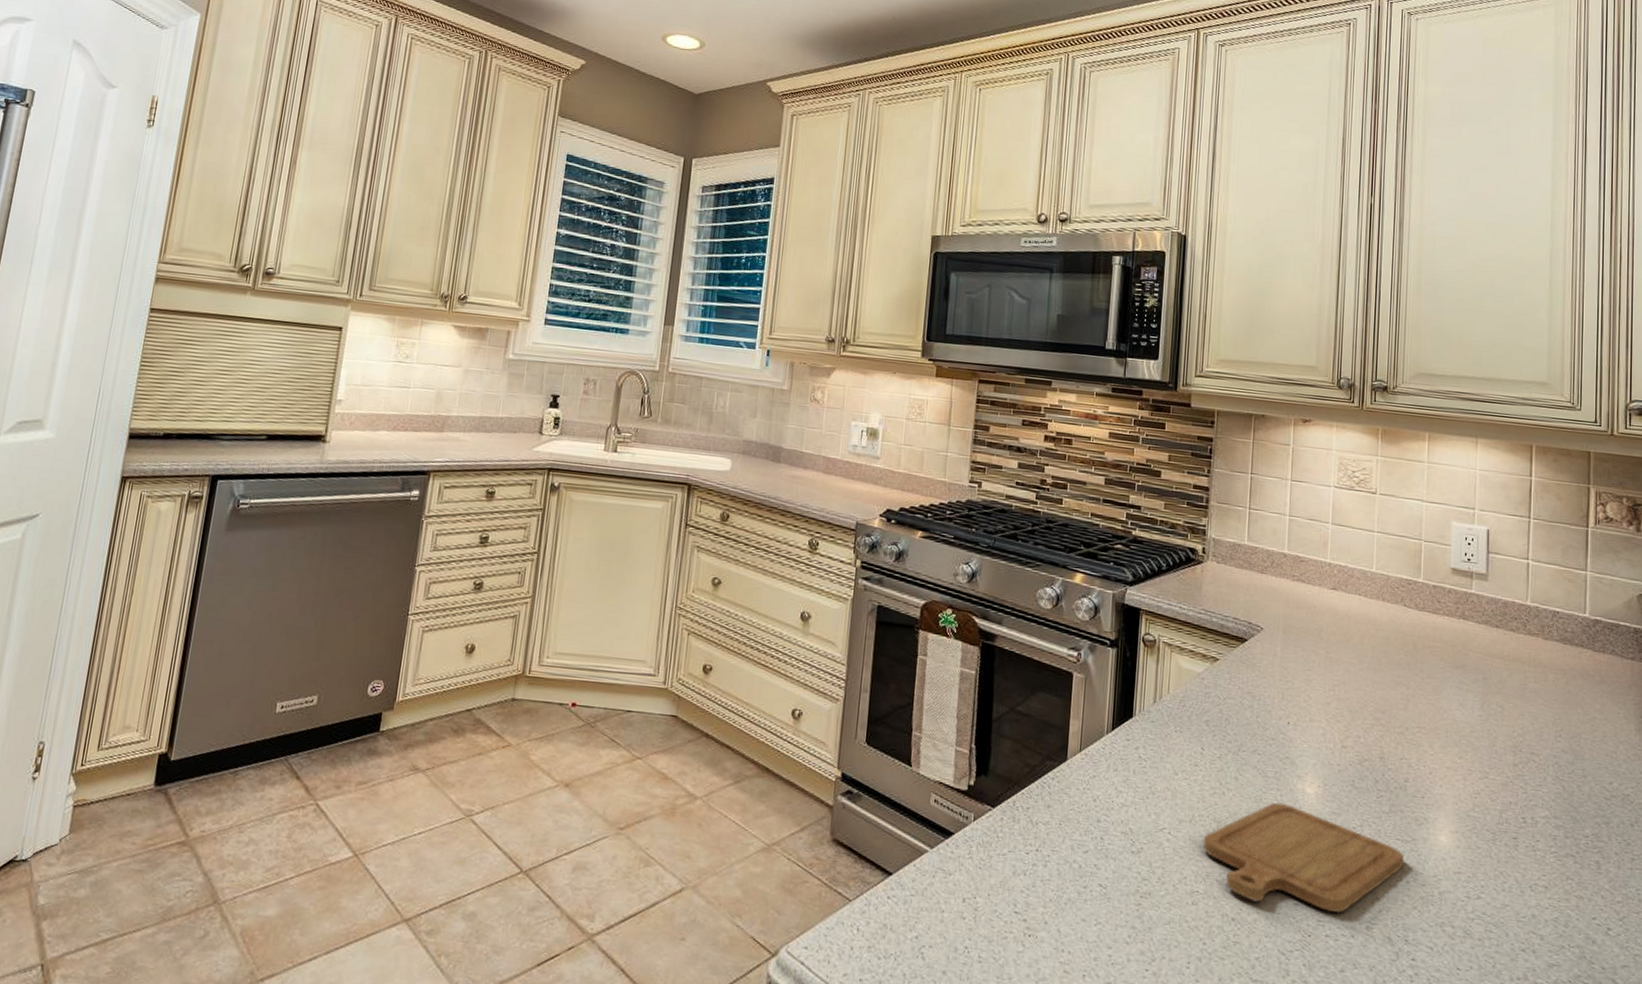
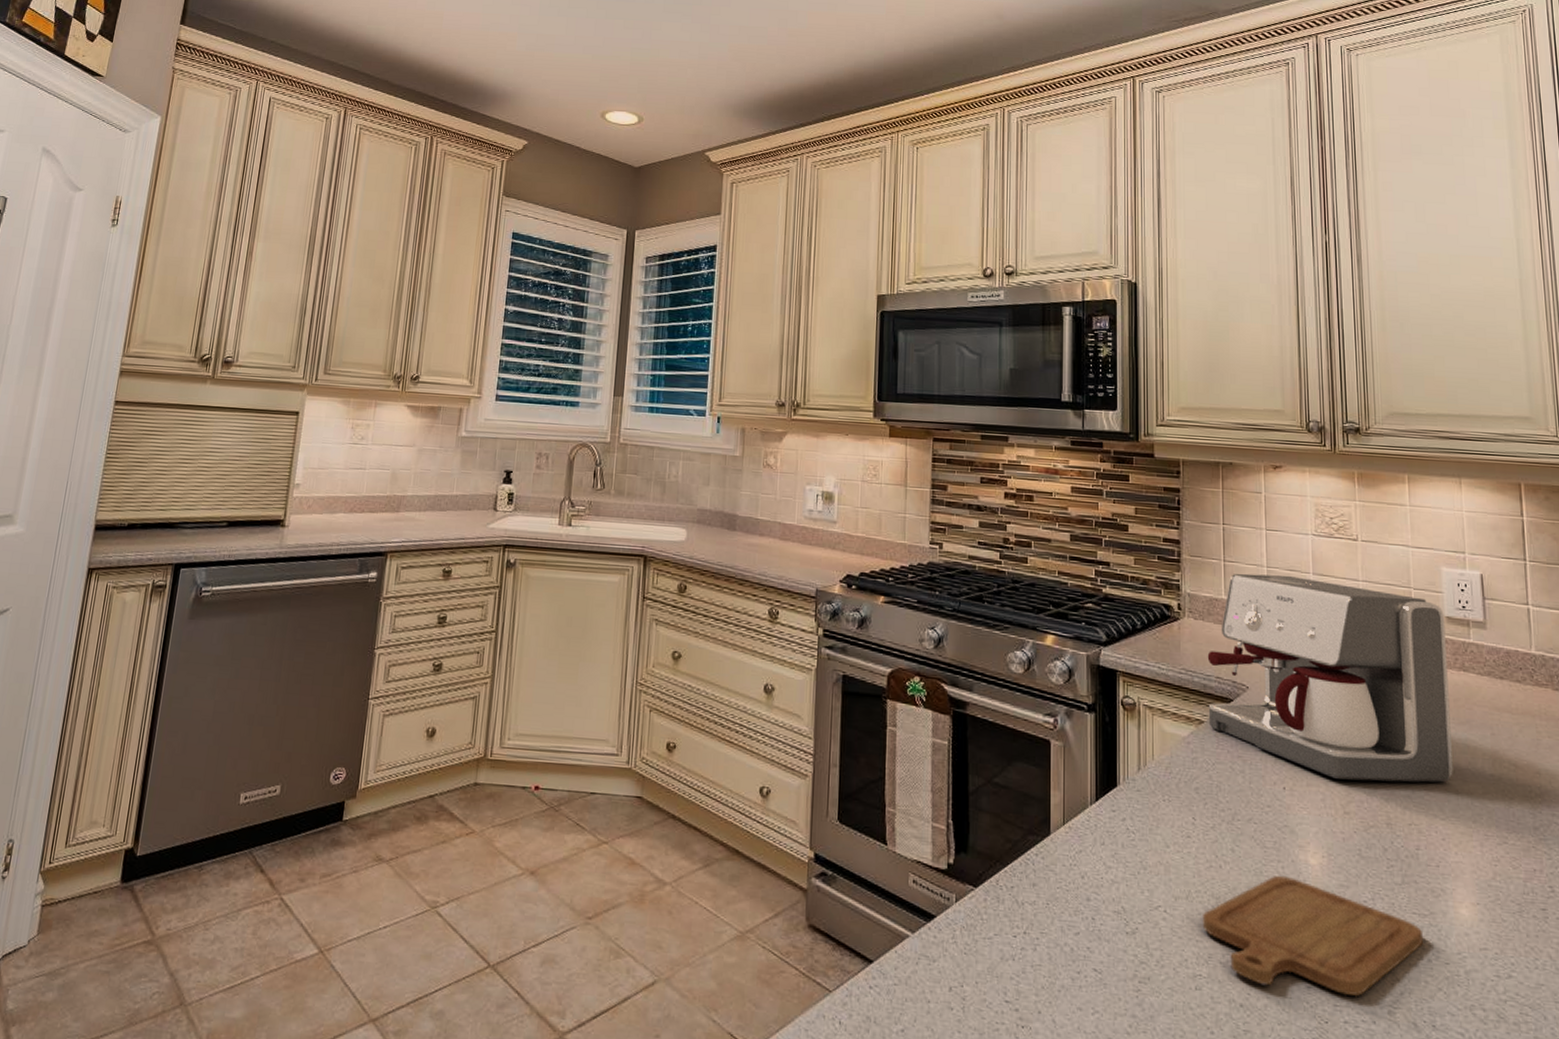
coffee maker: none [1223,521,1450,721] -> present [1207,573,1453,783]

